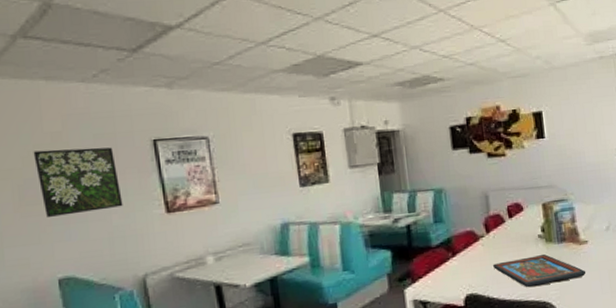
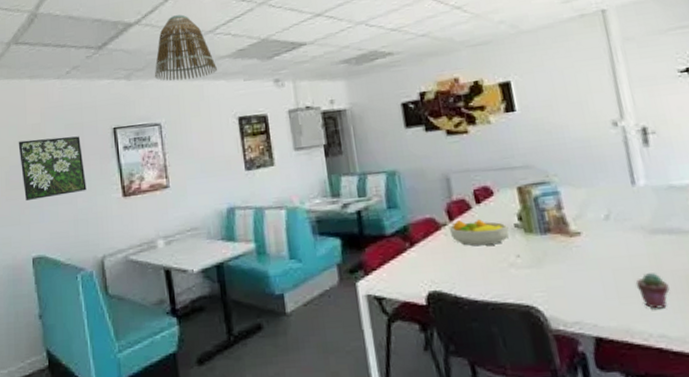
lamp shade: none [200,22,270,93] -> present [154,14,217,81]
fruit bowl: none [485,231,534,255] -> present [449,219,510,246]
religious icon: present [492,253,586,288] -> none [458,246,582,287]

